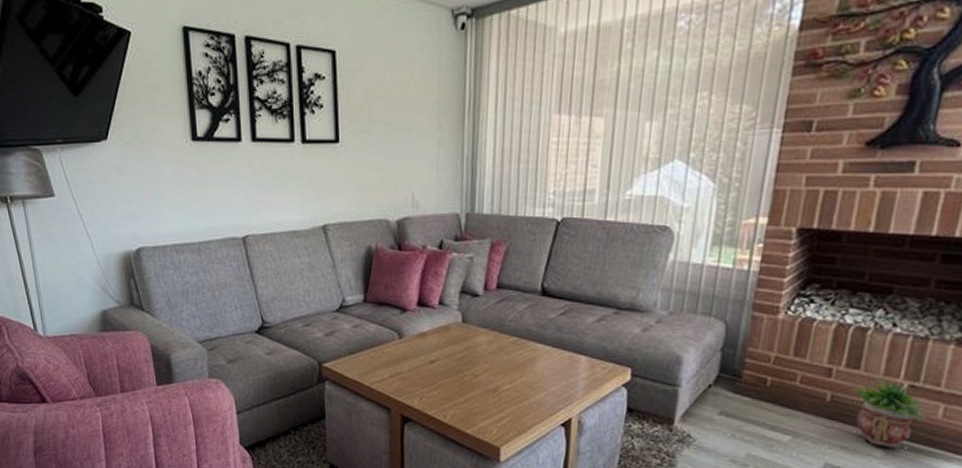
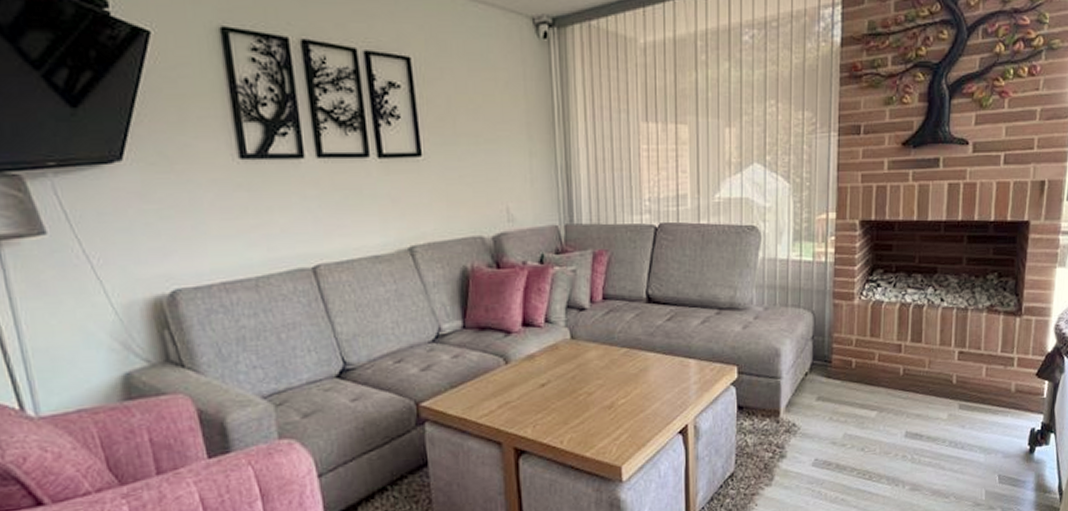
potted plant: present [853,379,929,449] -> none [919,349,976,410]

